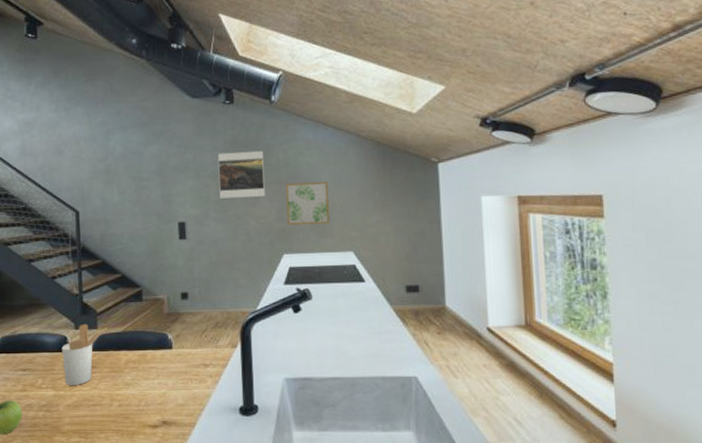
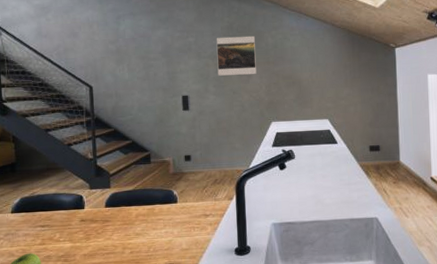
utensil holder: present [61,323,107,385] -> none [77,184,119,238]
wall art: present [285,181,330,226] -> none [273,62,310,99]

